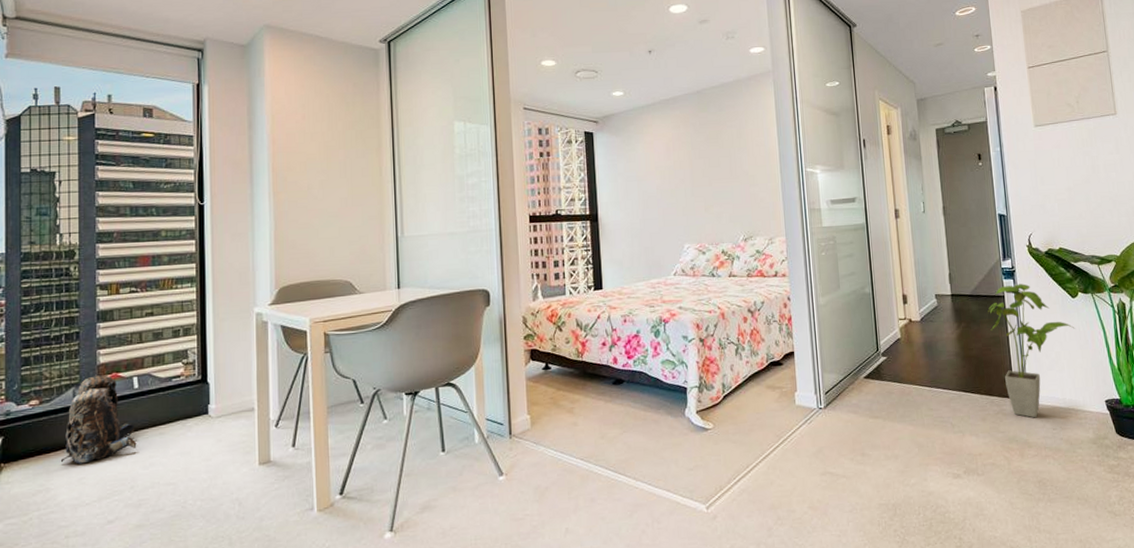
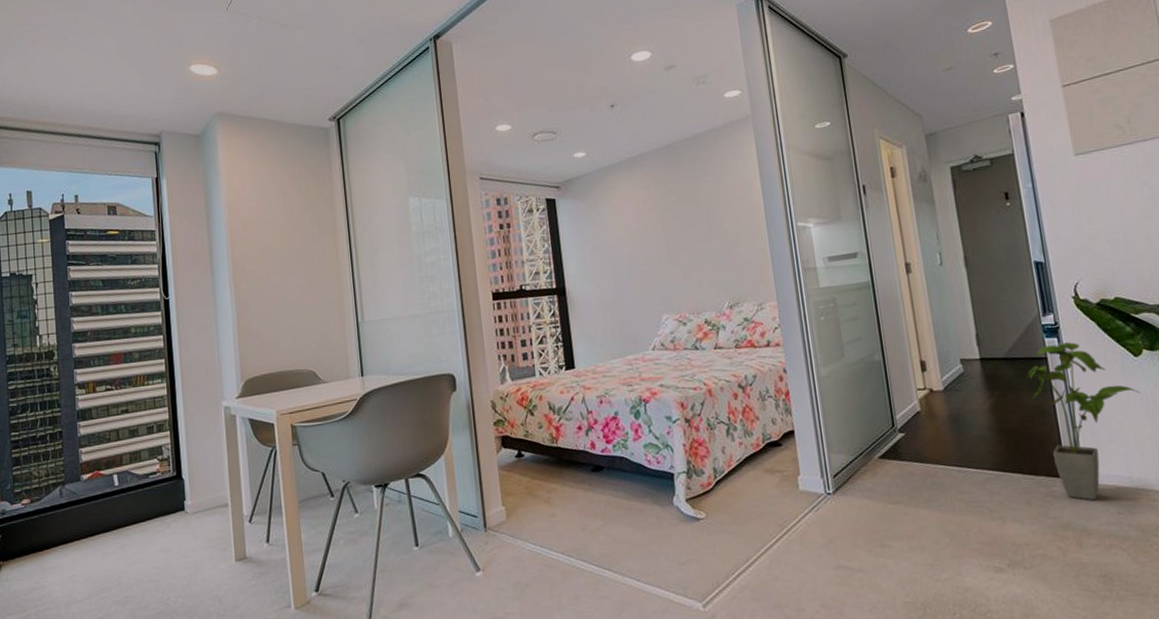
backpack: present [60,375,137,464] -> none [52,473,121,562]

